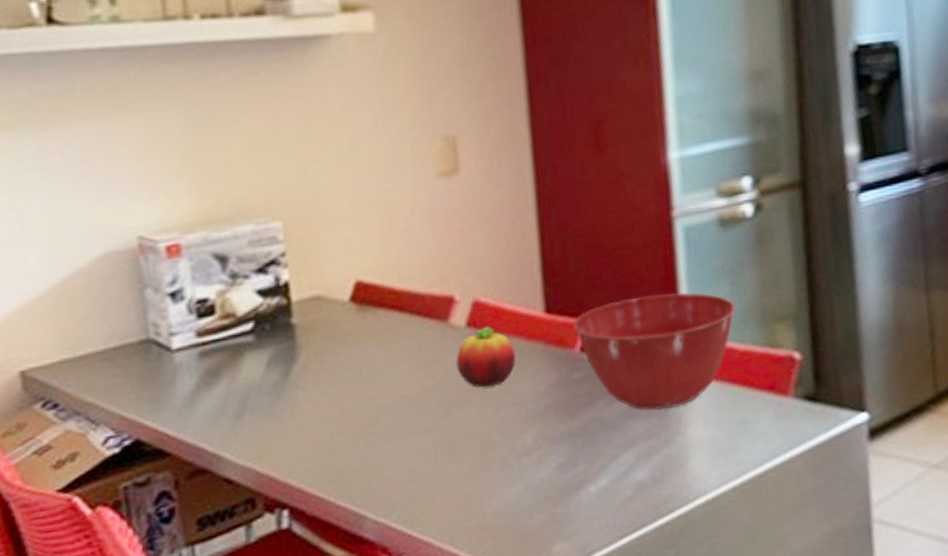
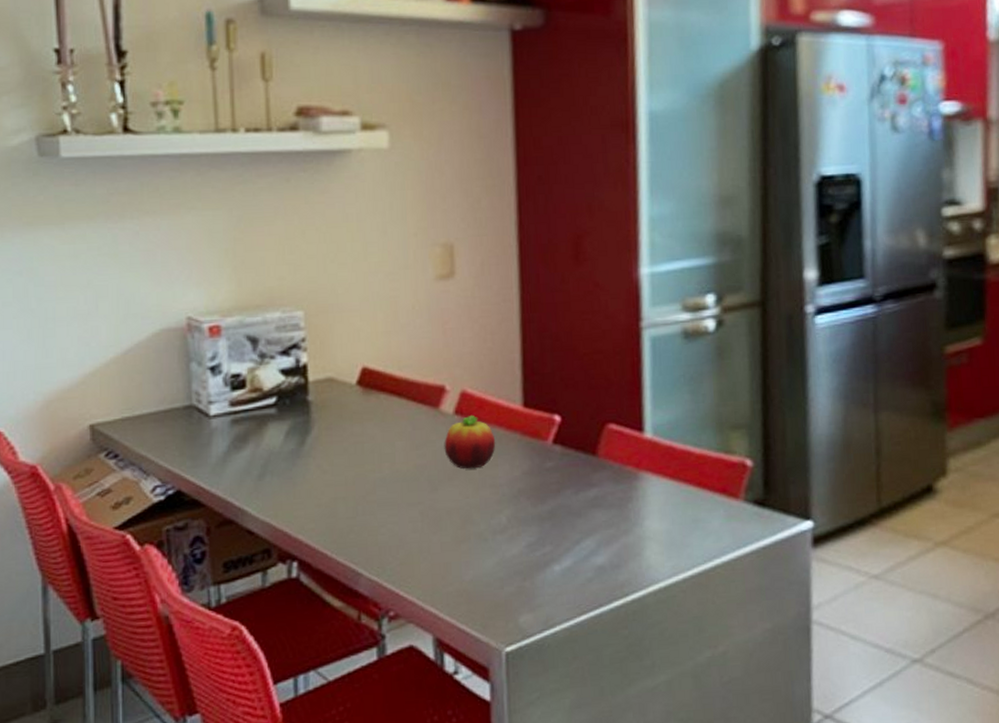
mixing bowl: present [572,292,736,411] -> none [546,397,694,503]

